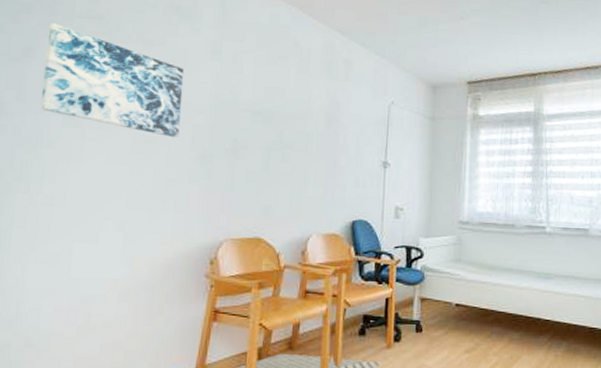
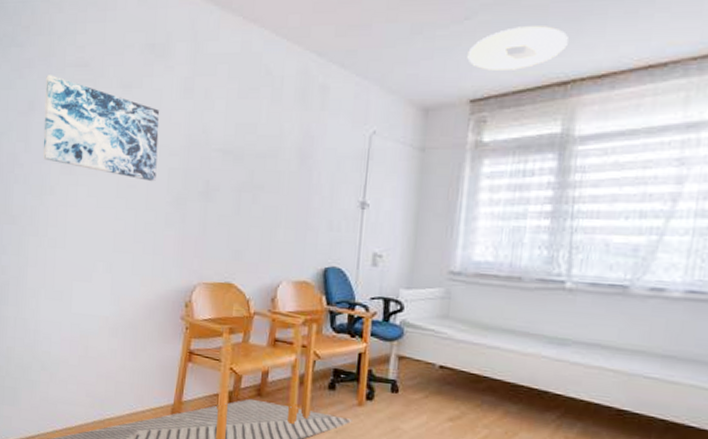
ceiling light: none [463,29,534,62] -> present [467,26,568,71]

